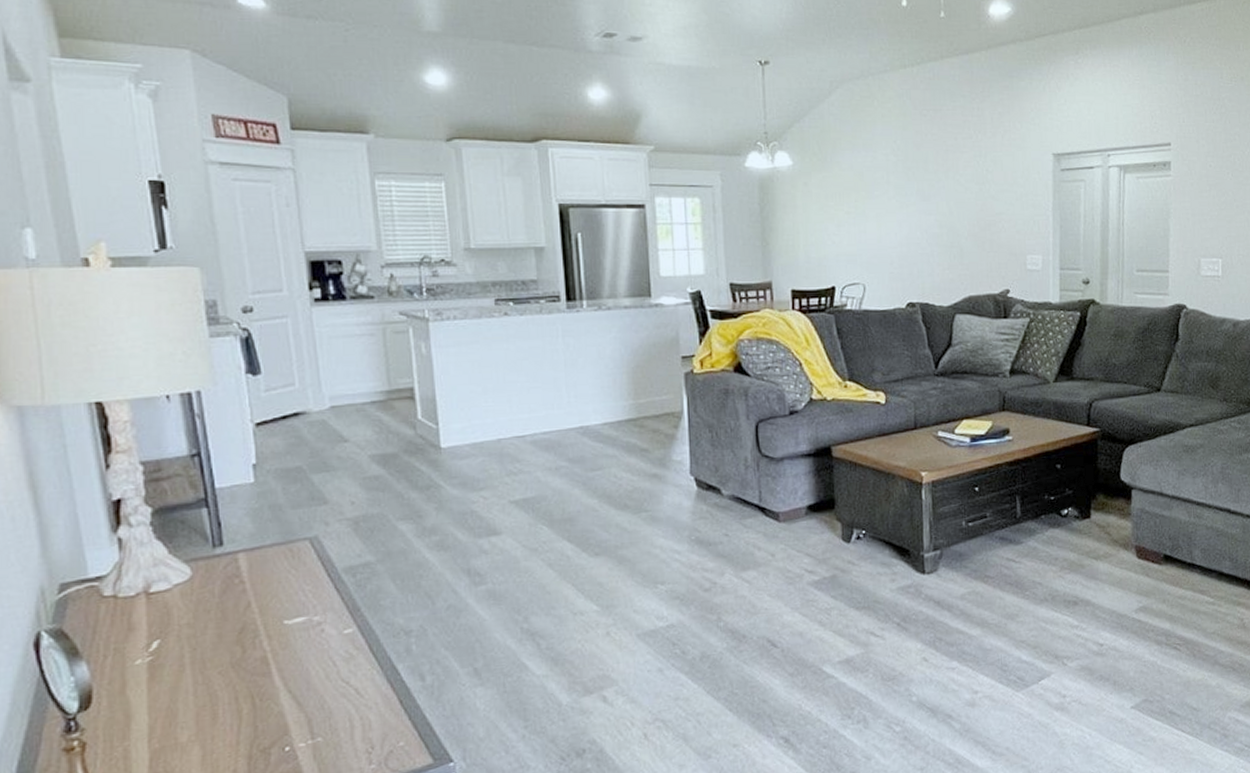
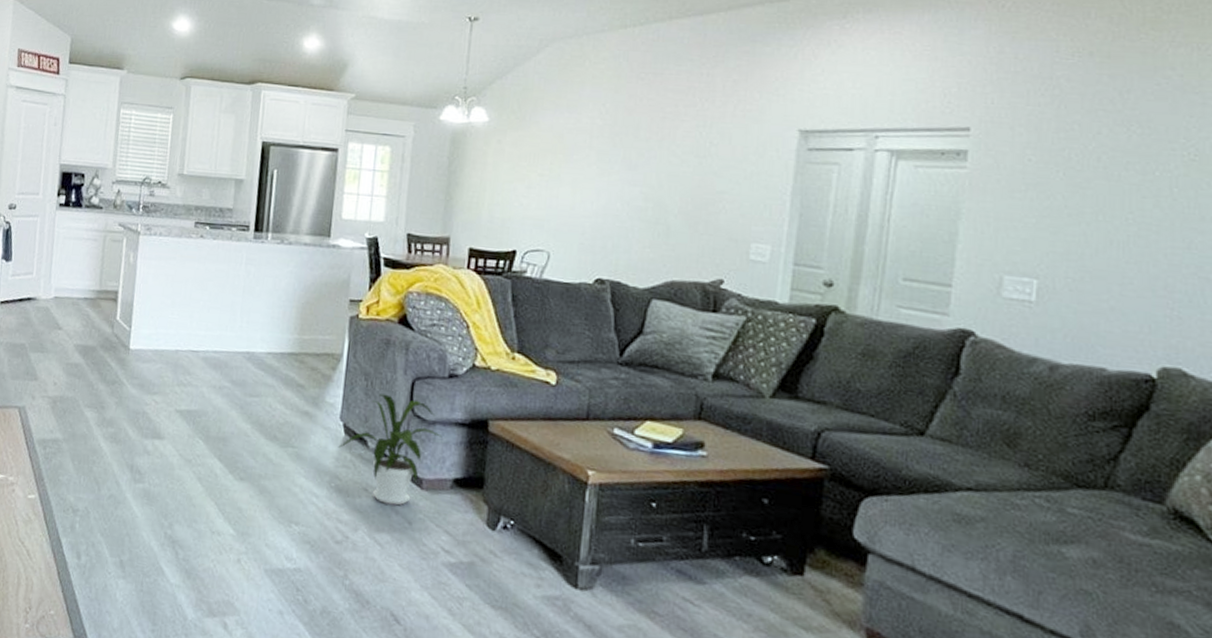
house plant: none [692,441,792,544] -> present [337,393,443,506]

